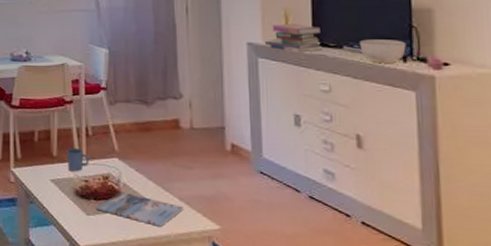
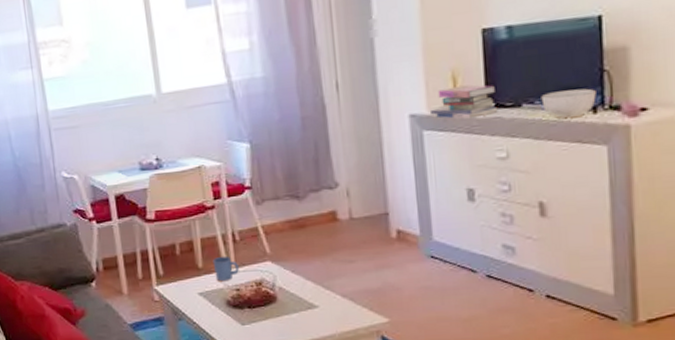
magazine: present [96,192,183,227] -> none [251,296,347,327]

